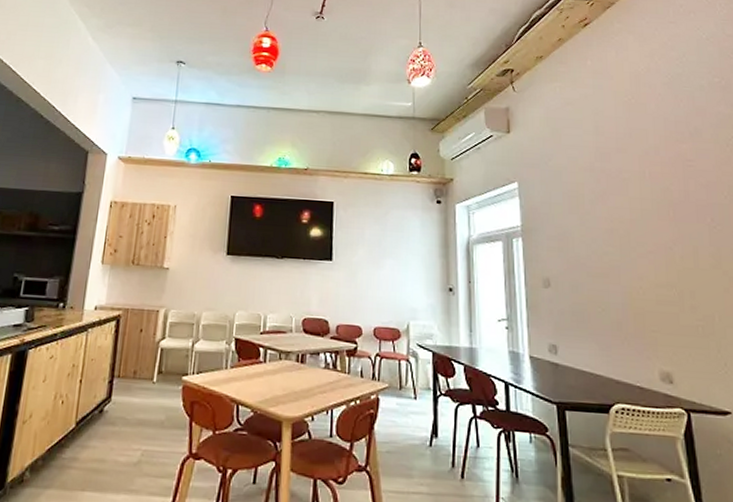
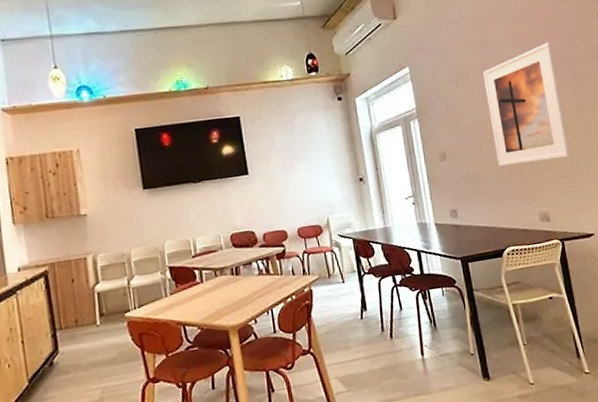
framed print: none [601,181,705,313] -> present [482,42,571,167]

